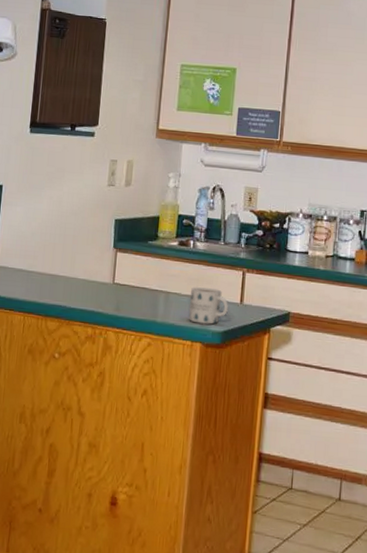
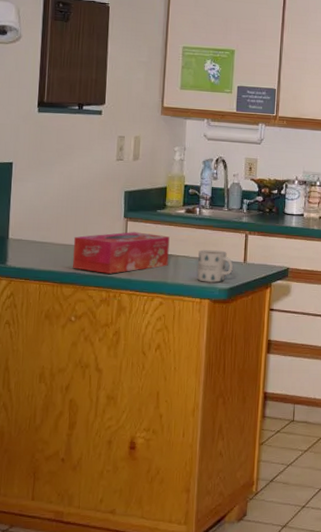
tissue box: none [58,264,161,309] -> present [72,232,170,274]

